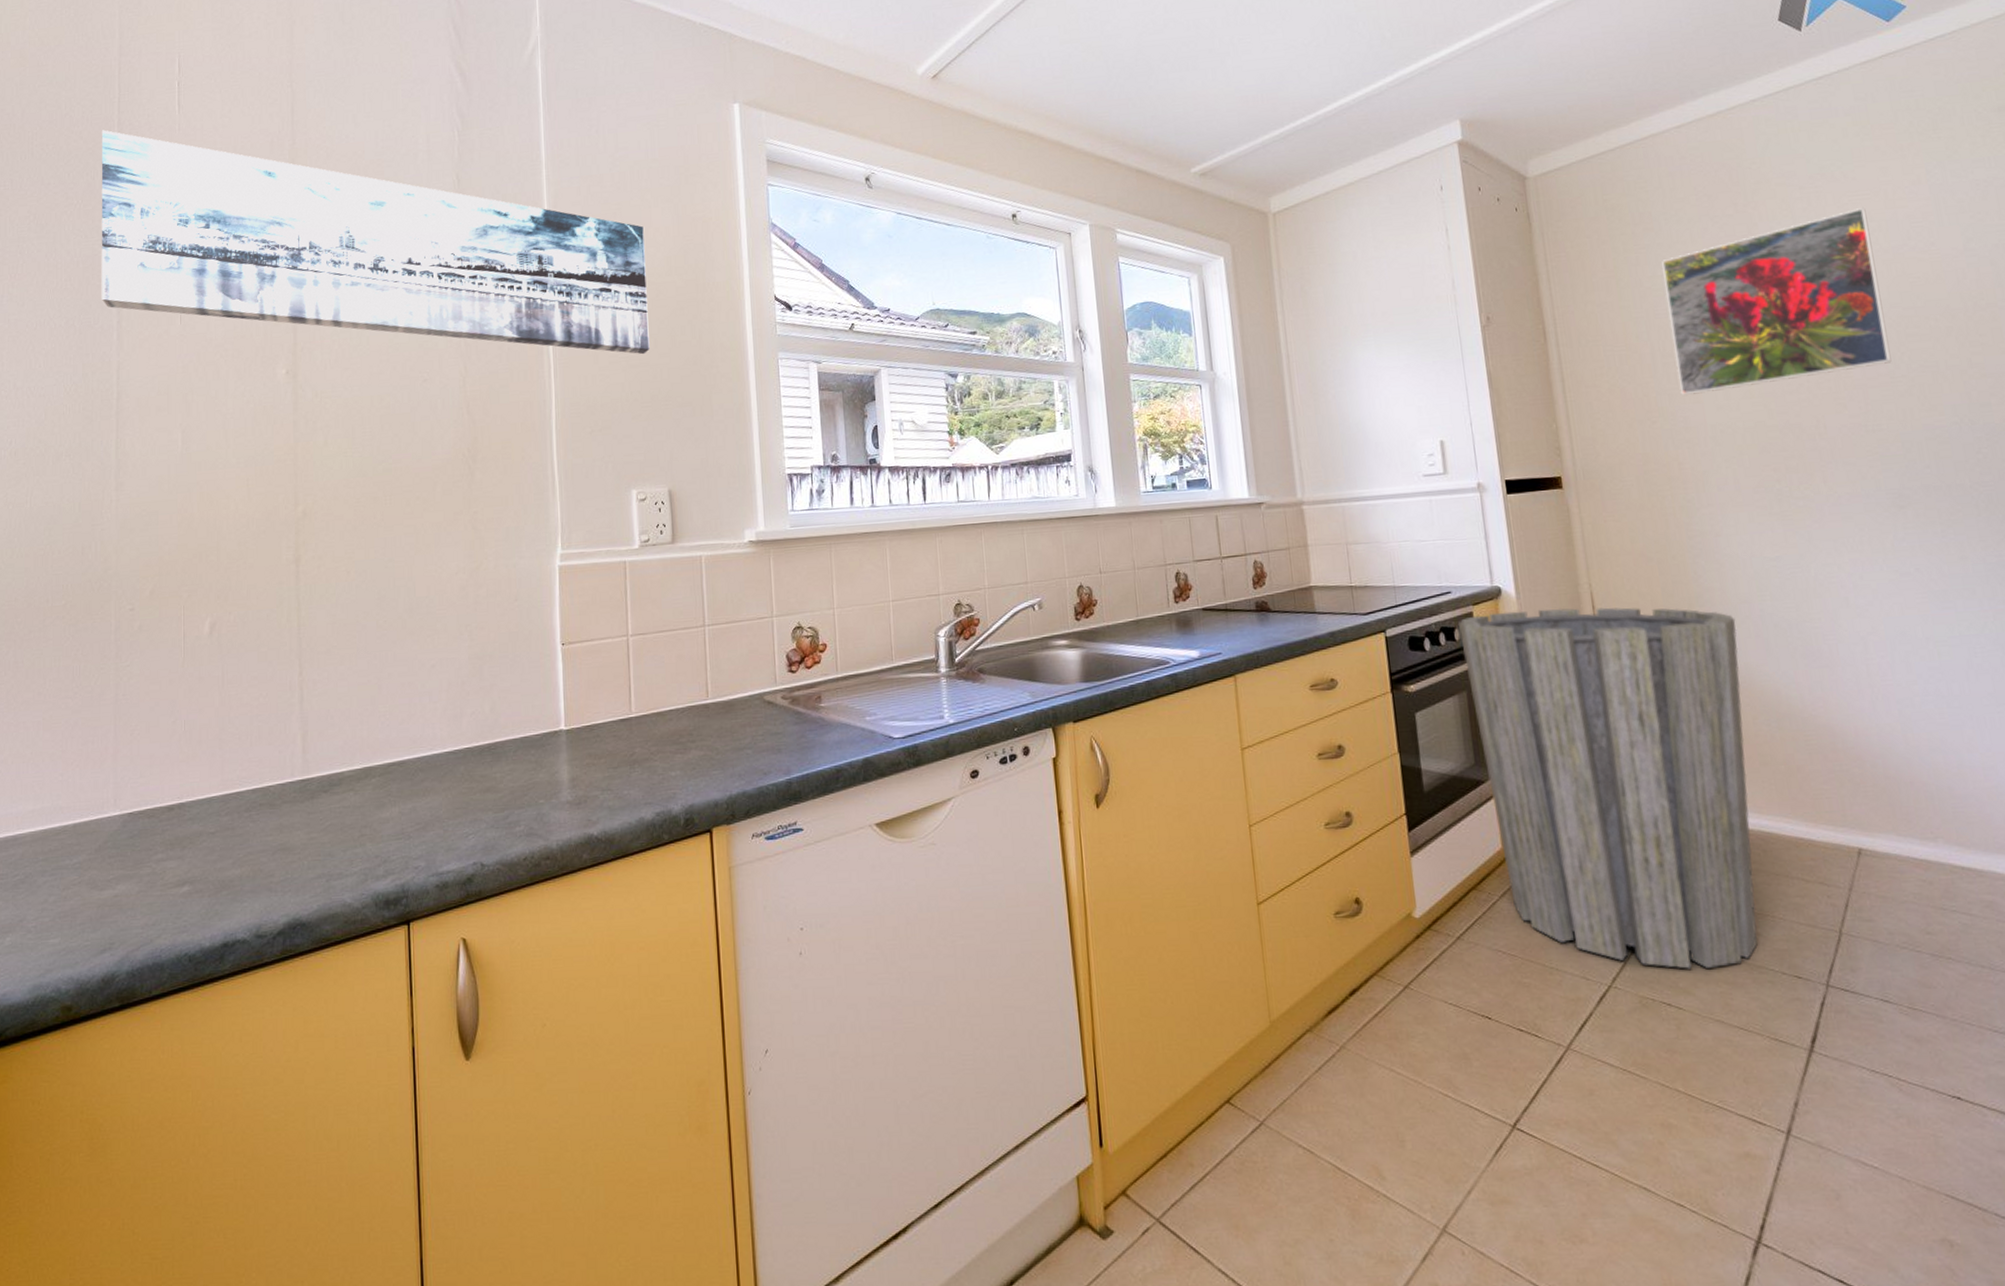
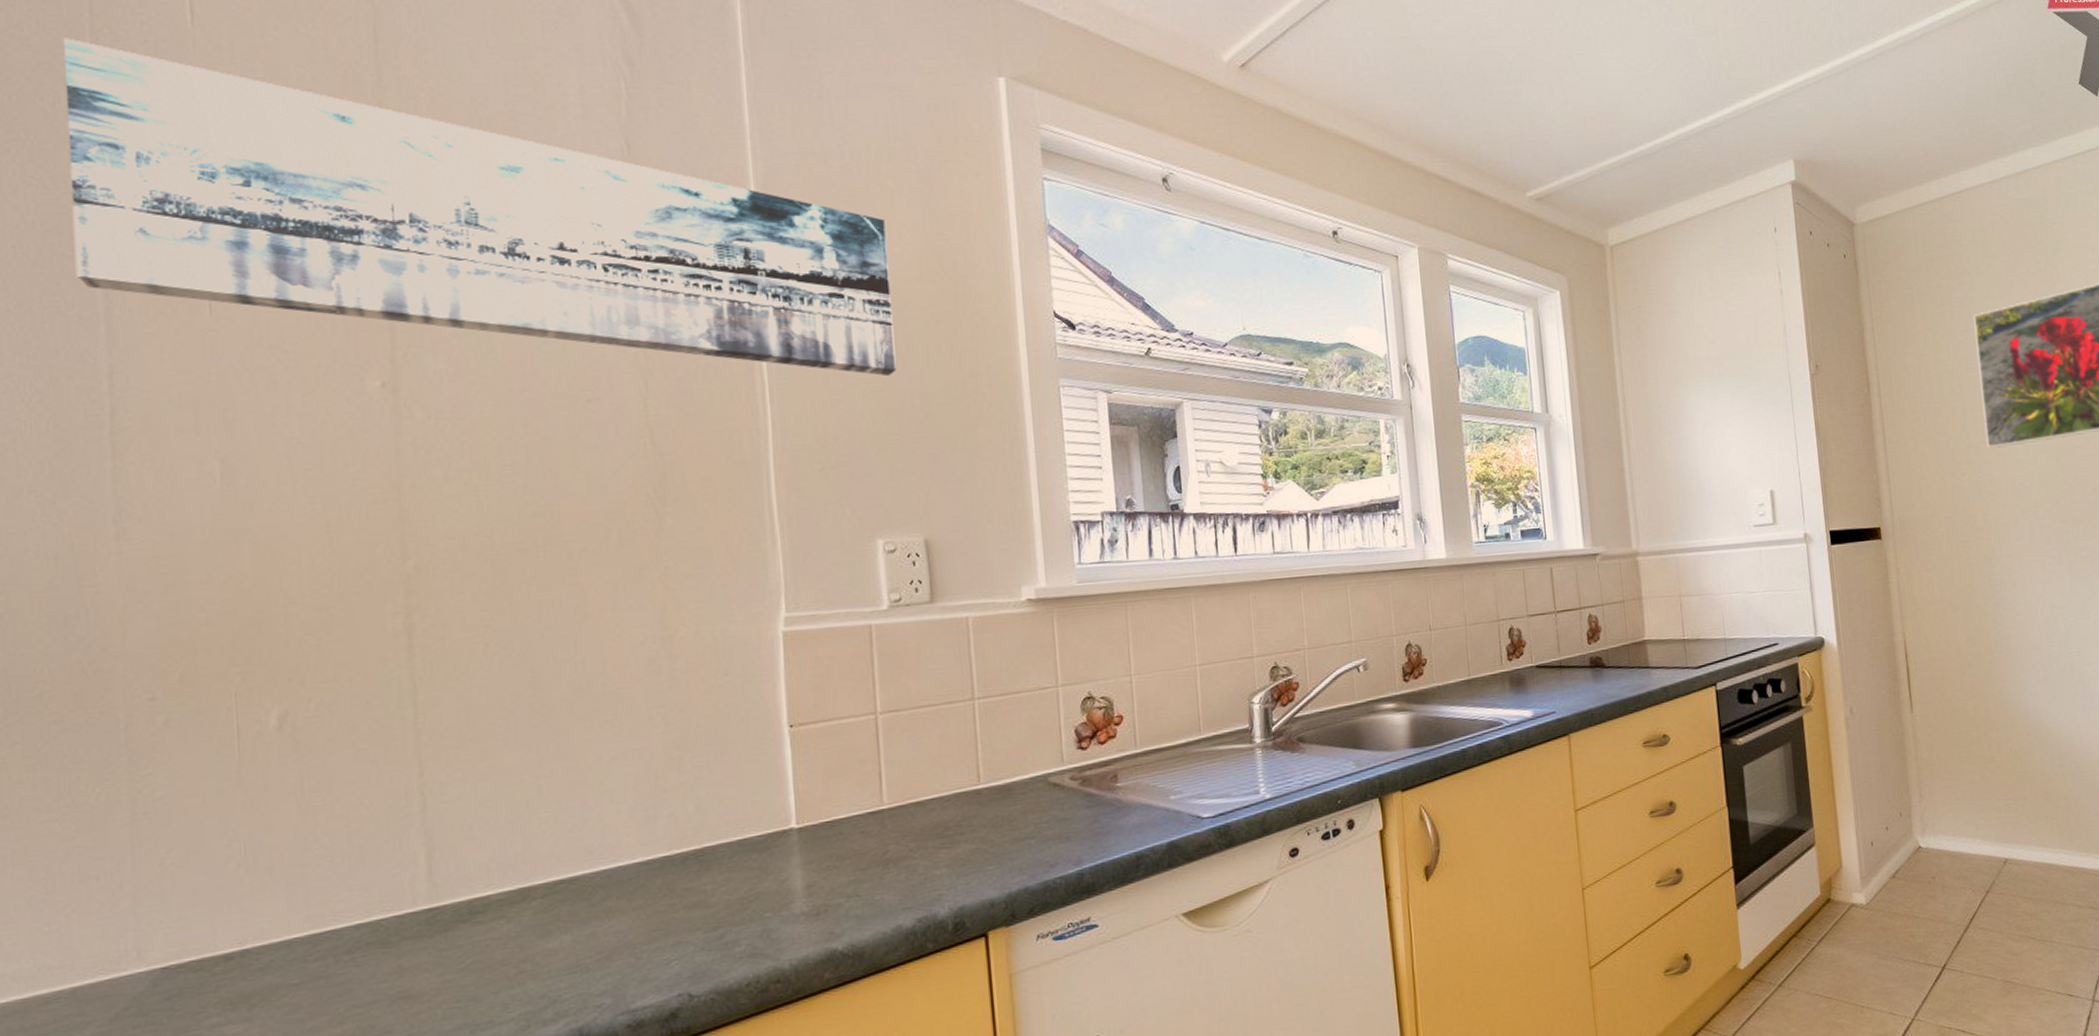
trash can: present [1457,607,1758,969] -> none [1783,655,2038,997]

